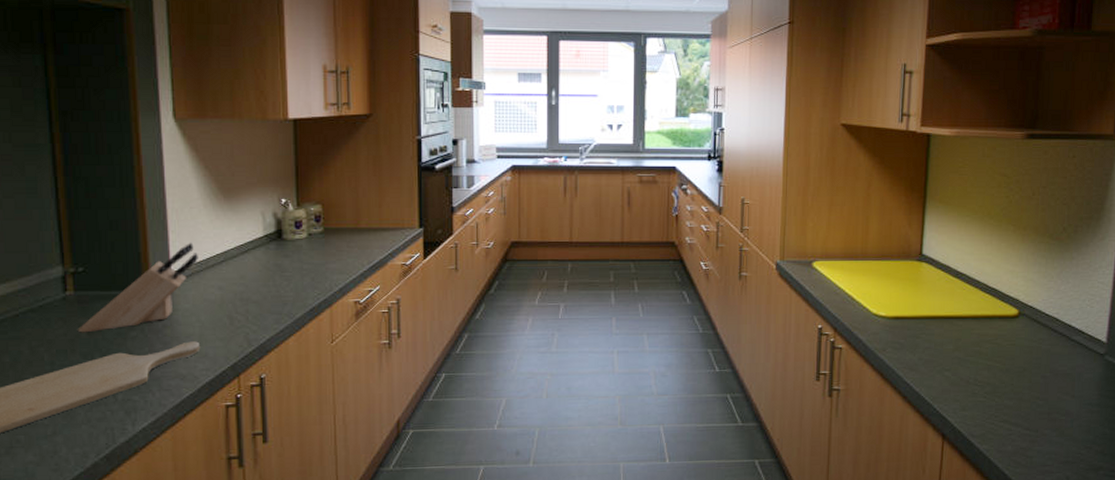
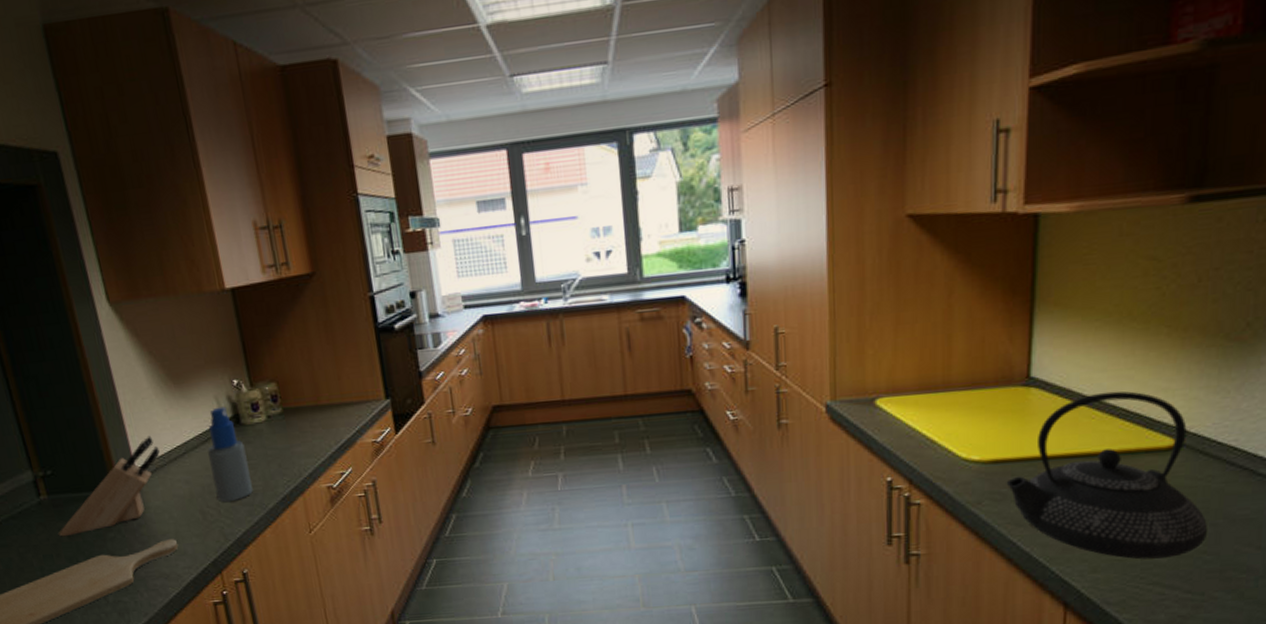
spray bottle: none [246,222,283,310] -> present [208,406,253,503]
teapot: none [903,270,1040,402] -> present [1006,391,1208,560]

